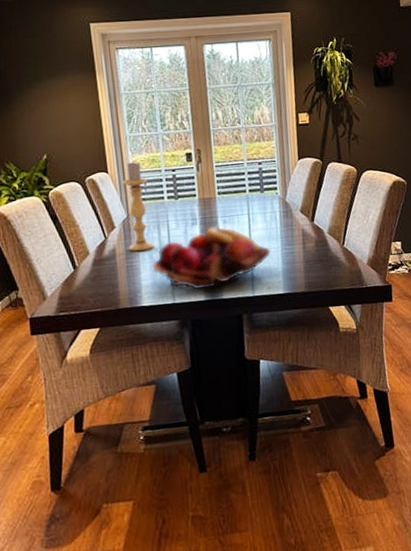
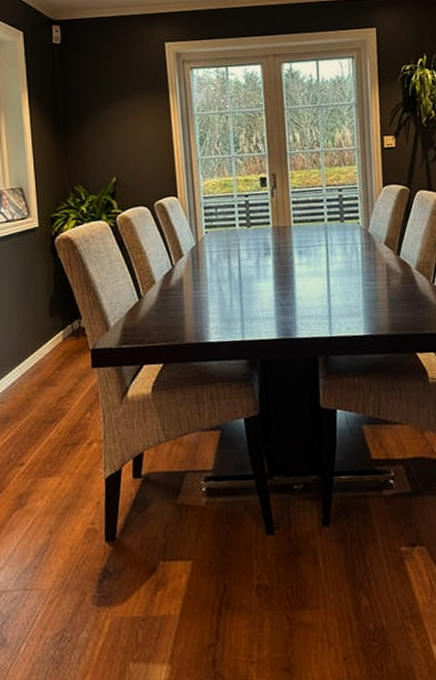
candle holder: present [122,161,155,251] -> none [193,185,224,282]
fruit basket: present [151,226,271,290] -> none [220,258,351,327]

